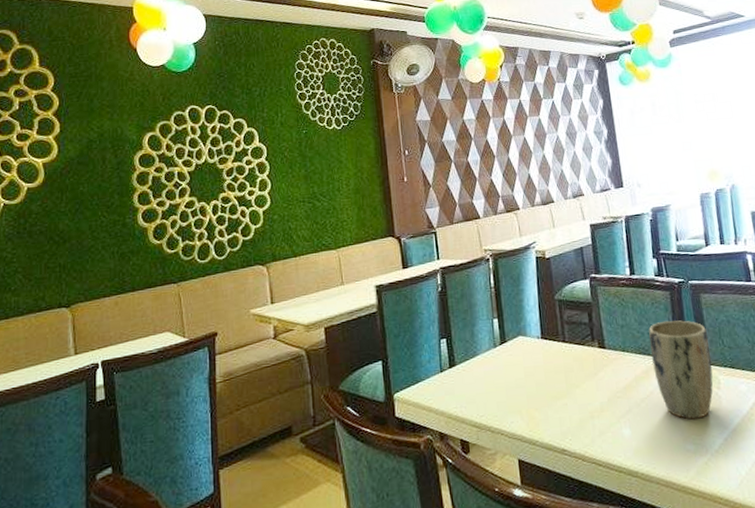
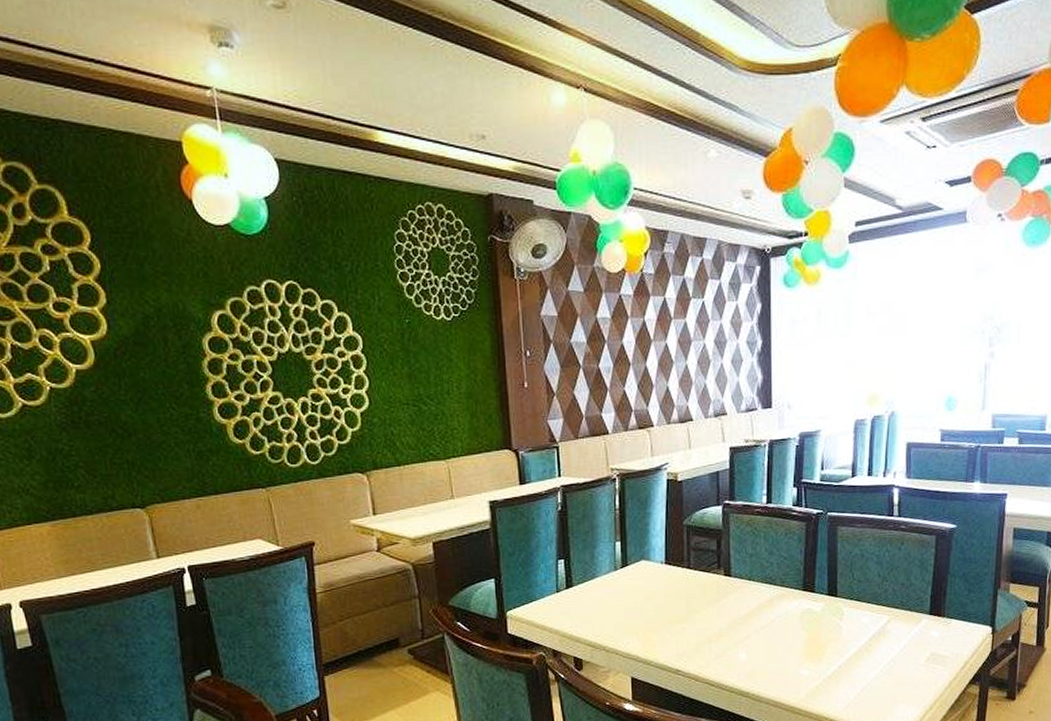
plant pot: present [649,320,713,420] -> none [778,551,839,647]

